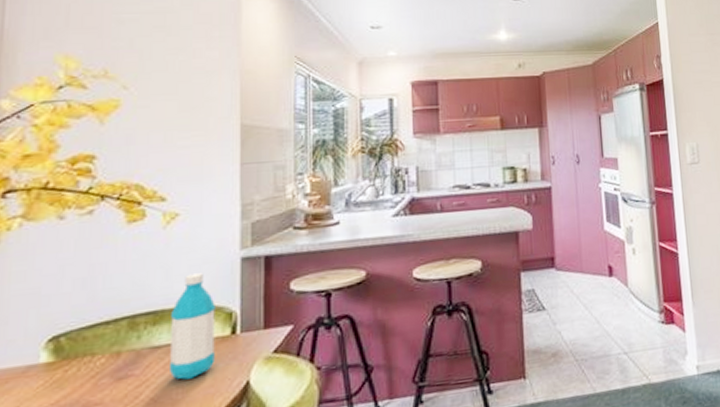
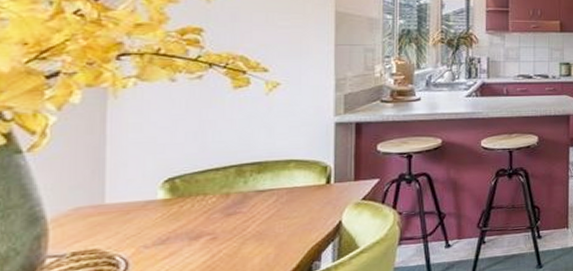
water bottle: present [168,273,215,380] -> none [272,133,312,218]

